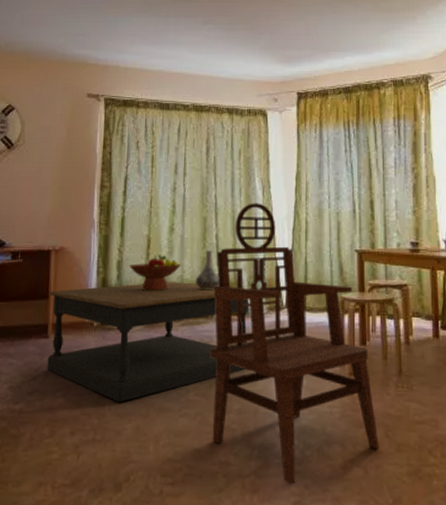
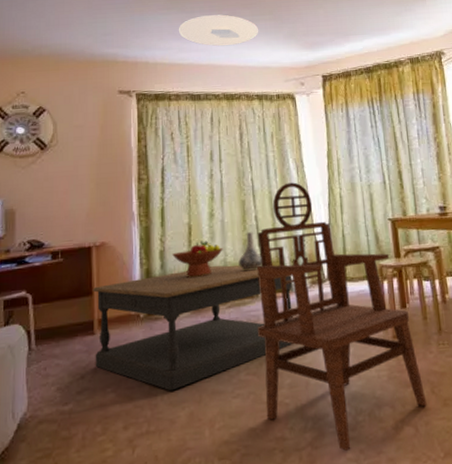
ceiling light: none [151,21,235,55] -> present [178,14,259,47]

